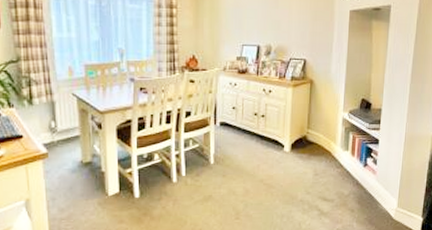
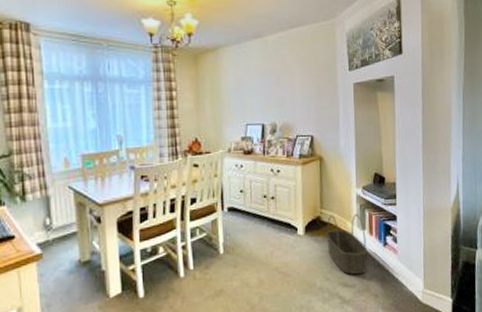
basket: none [311,135,348,191] -> present [326,214,368,275]

